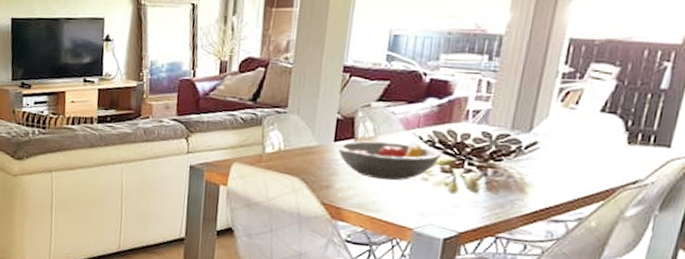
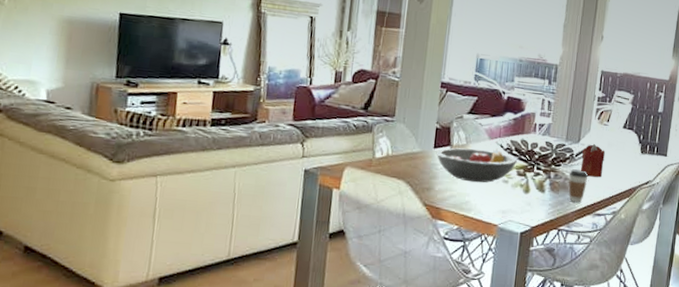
coffee cup: none [512,165,543,206] -> present [568,169,588,203]
candle: none [531,132,570,175] -> present [580,143,605,178]

